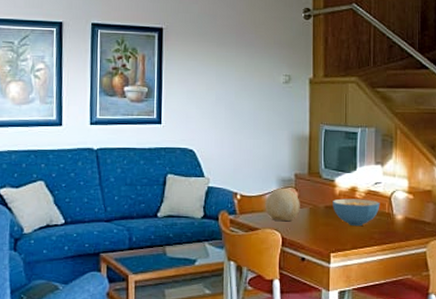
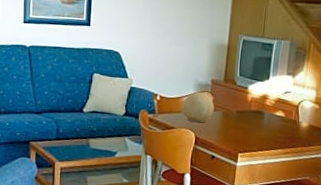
cereal bowl: present [333,198,380,227] -> none [244,105,288,131]

